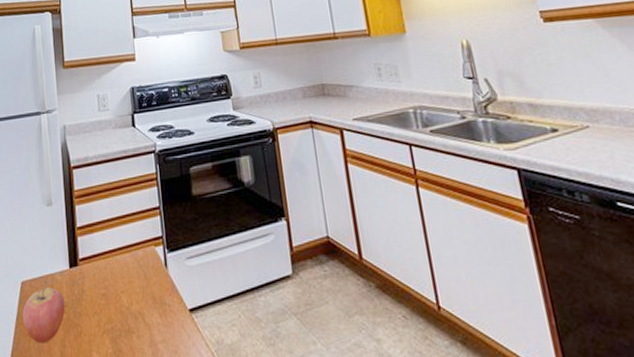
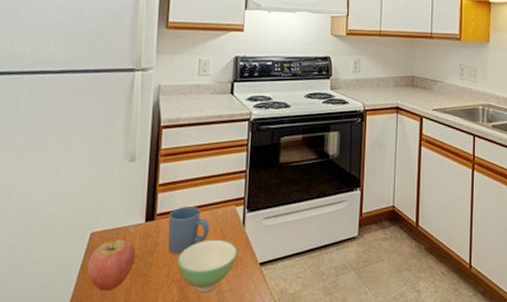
mug: none [90,249,133,303] -> present [167,207,210,255]
bowl: none [105,284,165,345] -> present [177,239,238,293]

